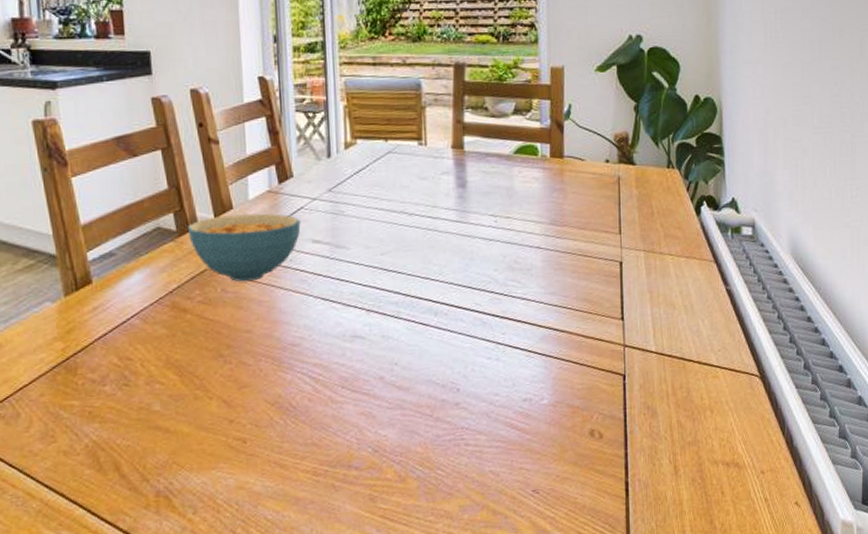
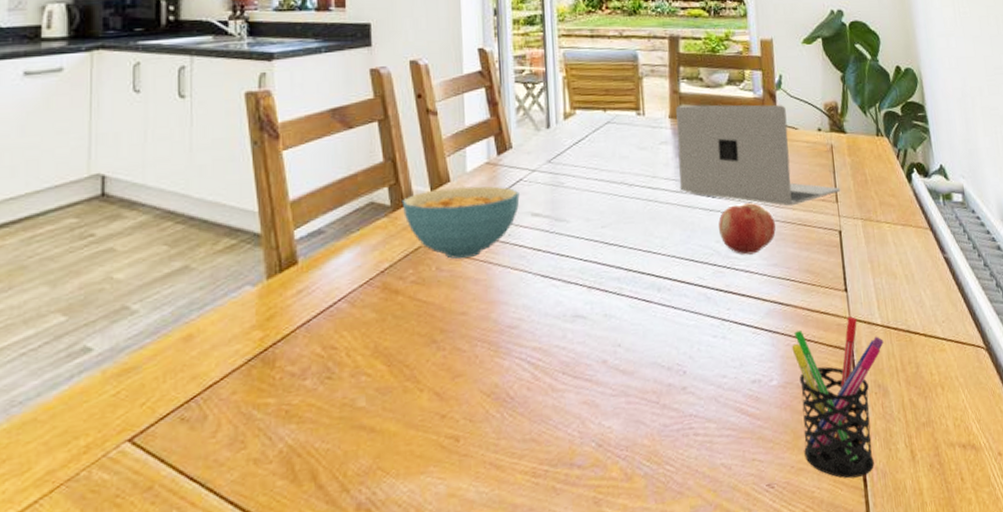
laptop: none [458,135,625,237] -> present [676,104,841,207]
fruit: none [498,233,555,283] -> present [718,203,776,255]
pen holder: none [564,343,657,488] -> present [792,316,884,479]

